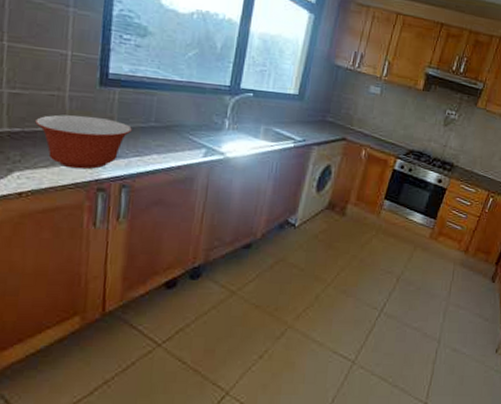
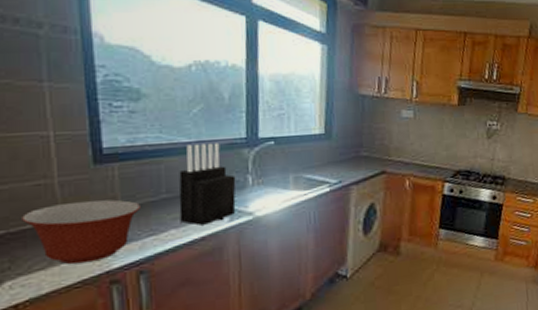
knife block: none [162,83,215,156] -> present [179,143,236,225]

